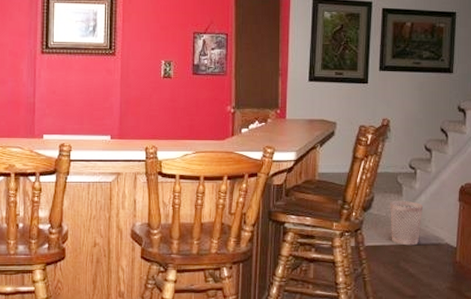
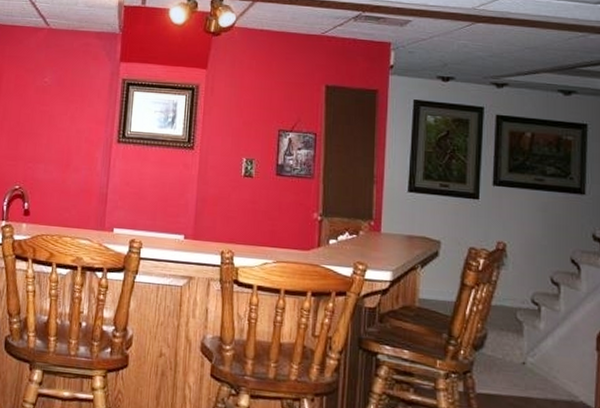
wastebasket: present [390,200,422,246] -> none [508,340,549,400]

